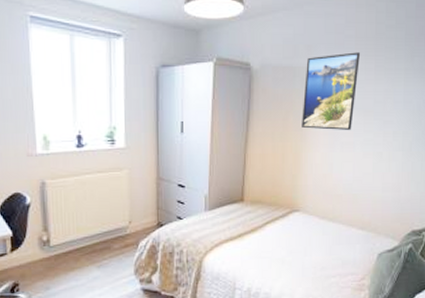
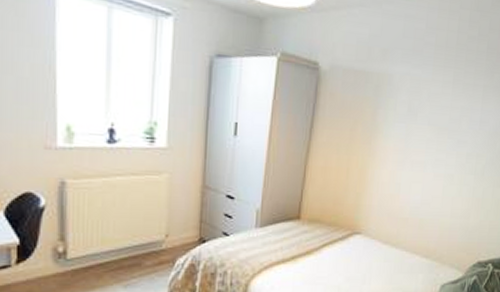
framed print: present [302,52,360,130] -> none [370,61,439,147]

